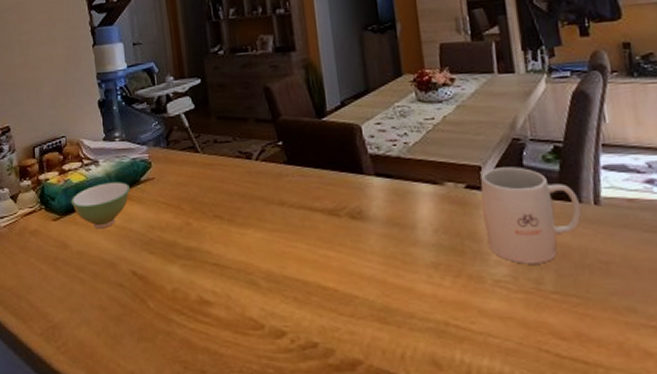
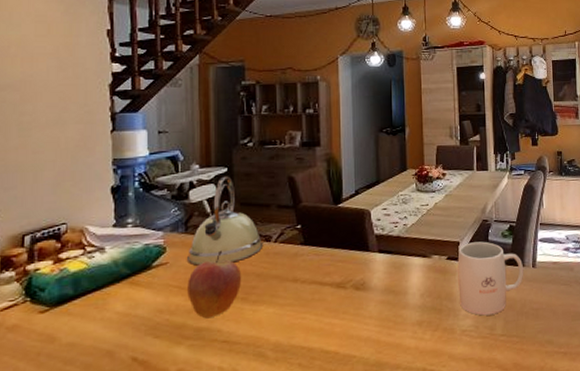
bowl: present [70,182,131,229] -> none [65,268,140,318]
kettle: none [171,87,245,182] -> present [188,176,264,266]
fruit: none [174,166,227,239] -> present [187,250,242,319]

